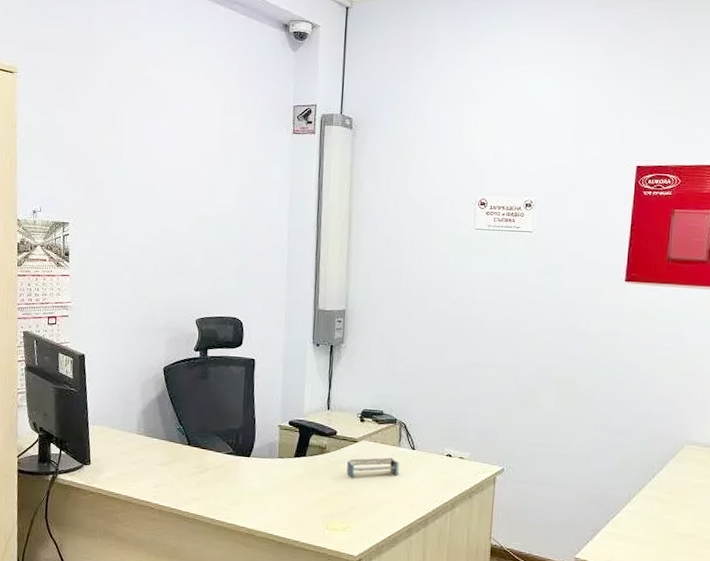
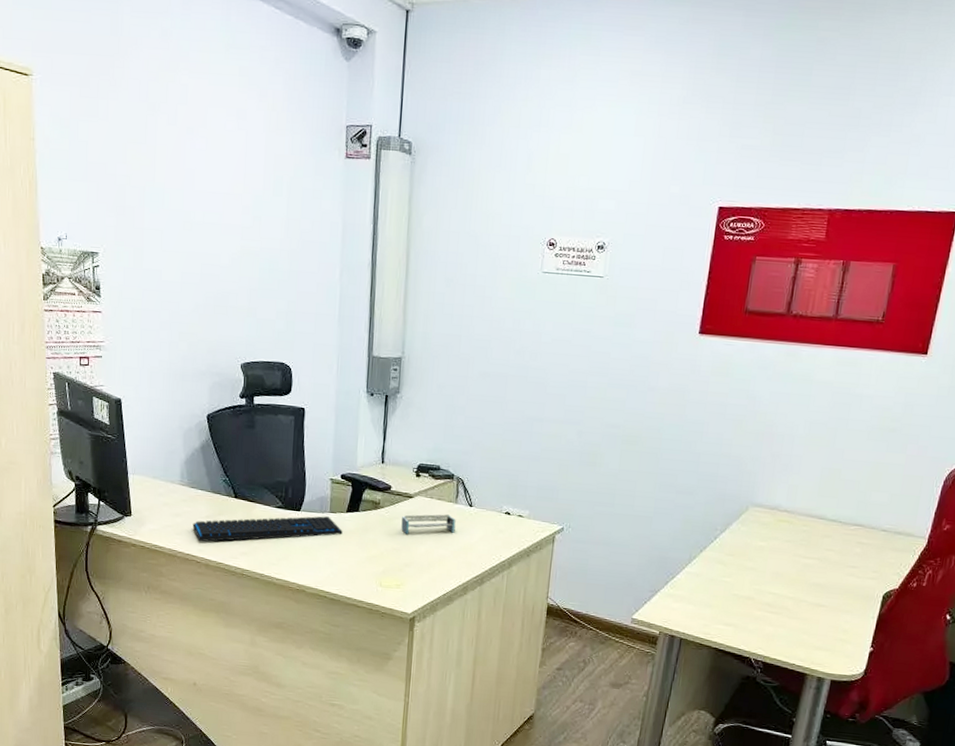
keyboard: none [147,461,290,489] -> present [192,516,343,542]

